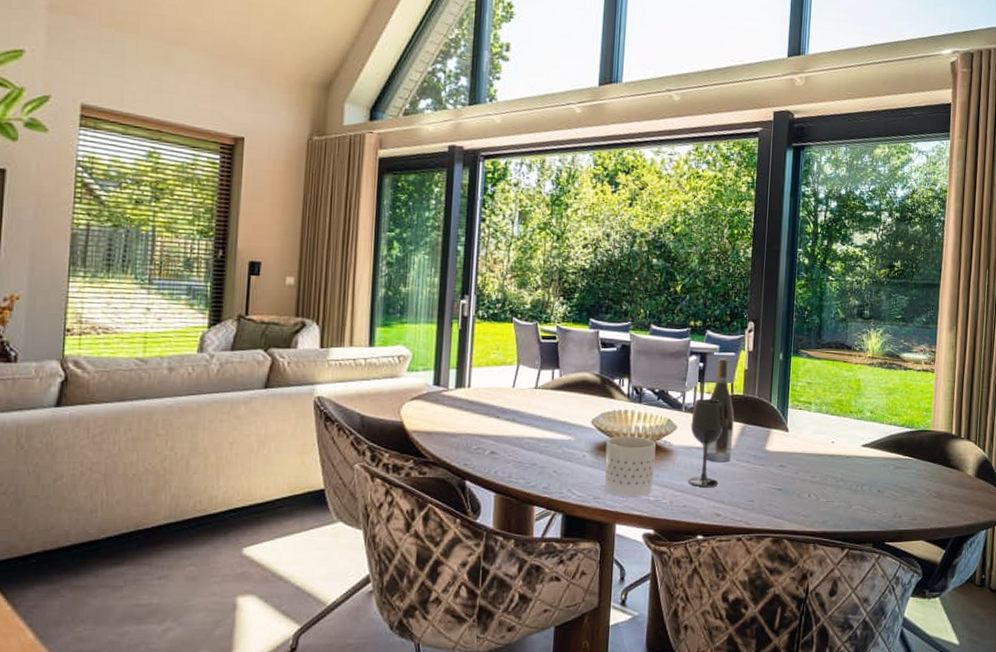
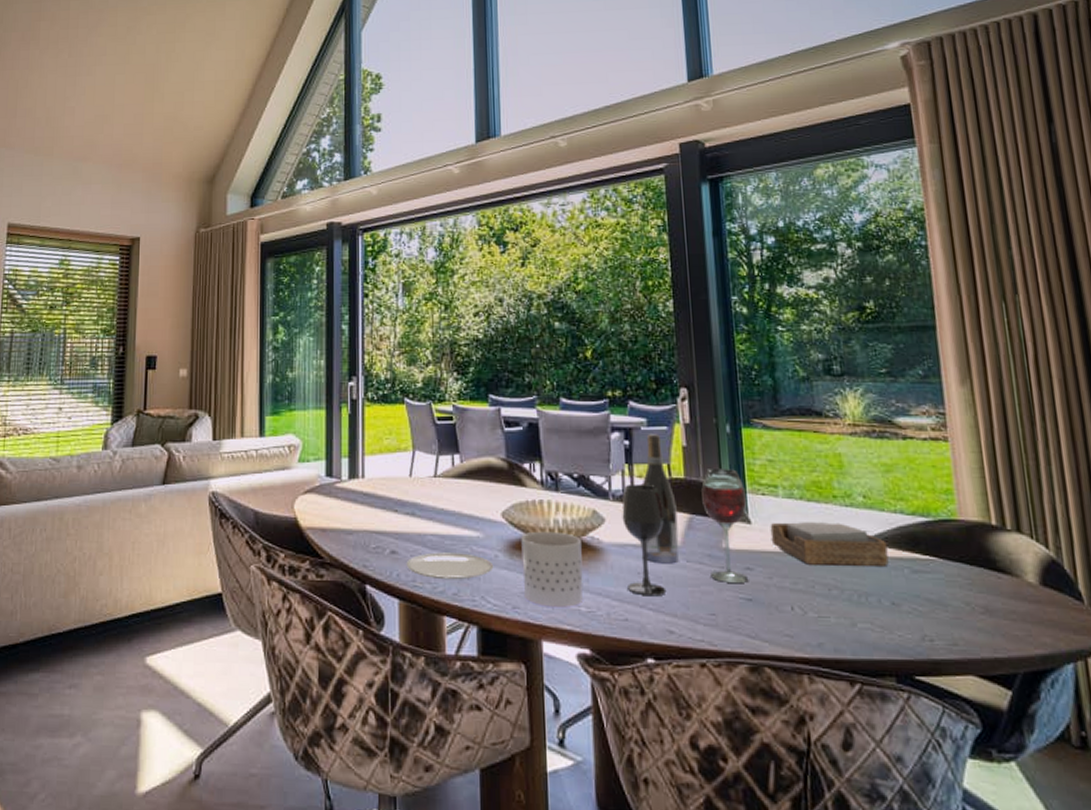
plate: none [503,453,581,476] -> present [406,552,494,580]
wineglass: none [753,388,787,477] -> present [701,469,749,583]
napkin holder: none [801,431,881,465] -> present [770,522,889,568]

